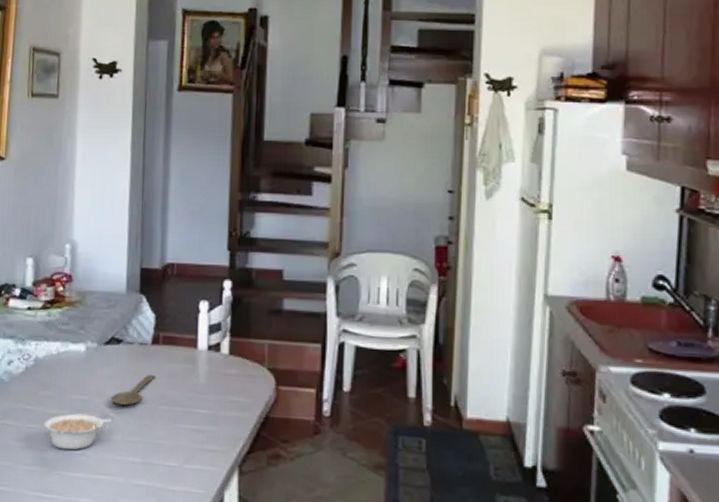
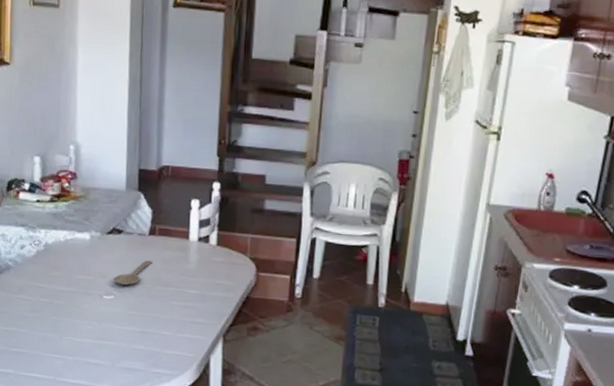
legume: present [43,413,106,451] -> none [54,290,110,321]

